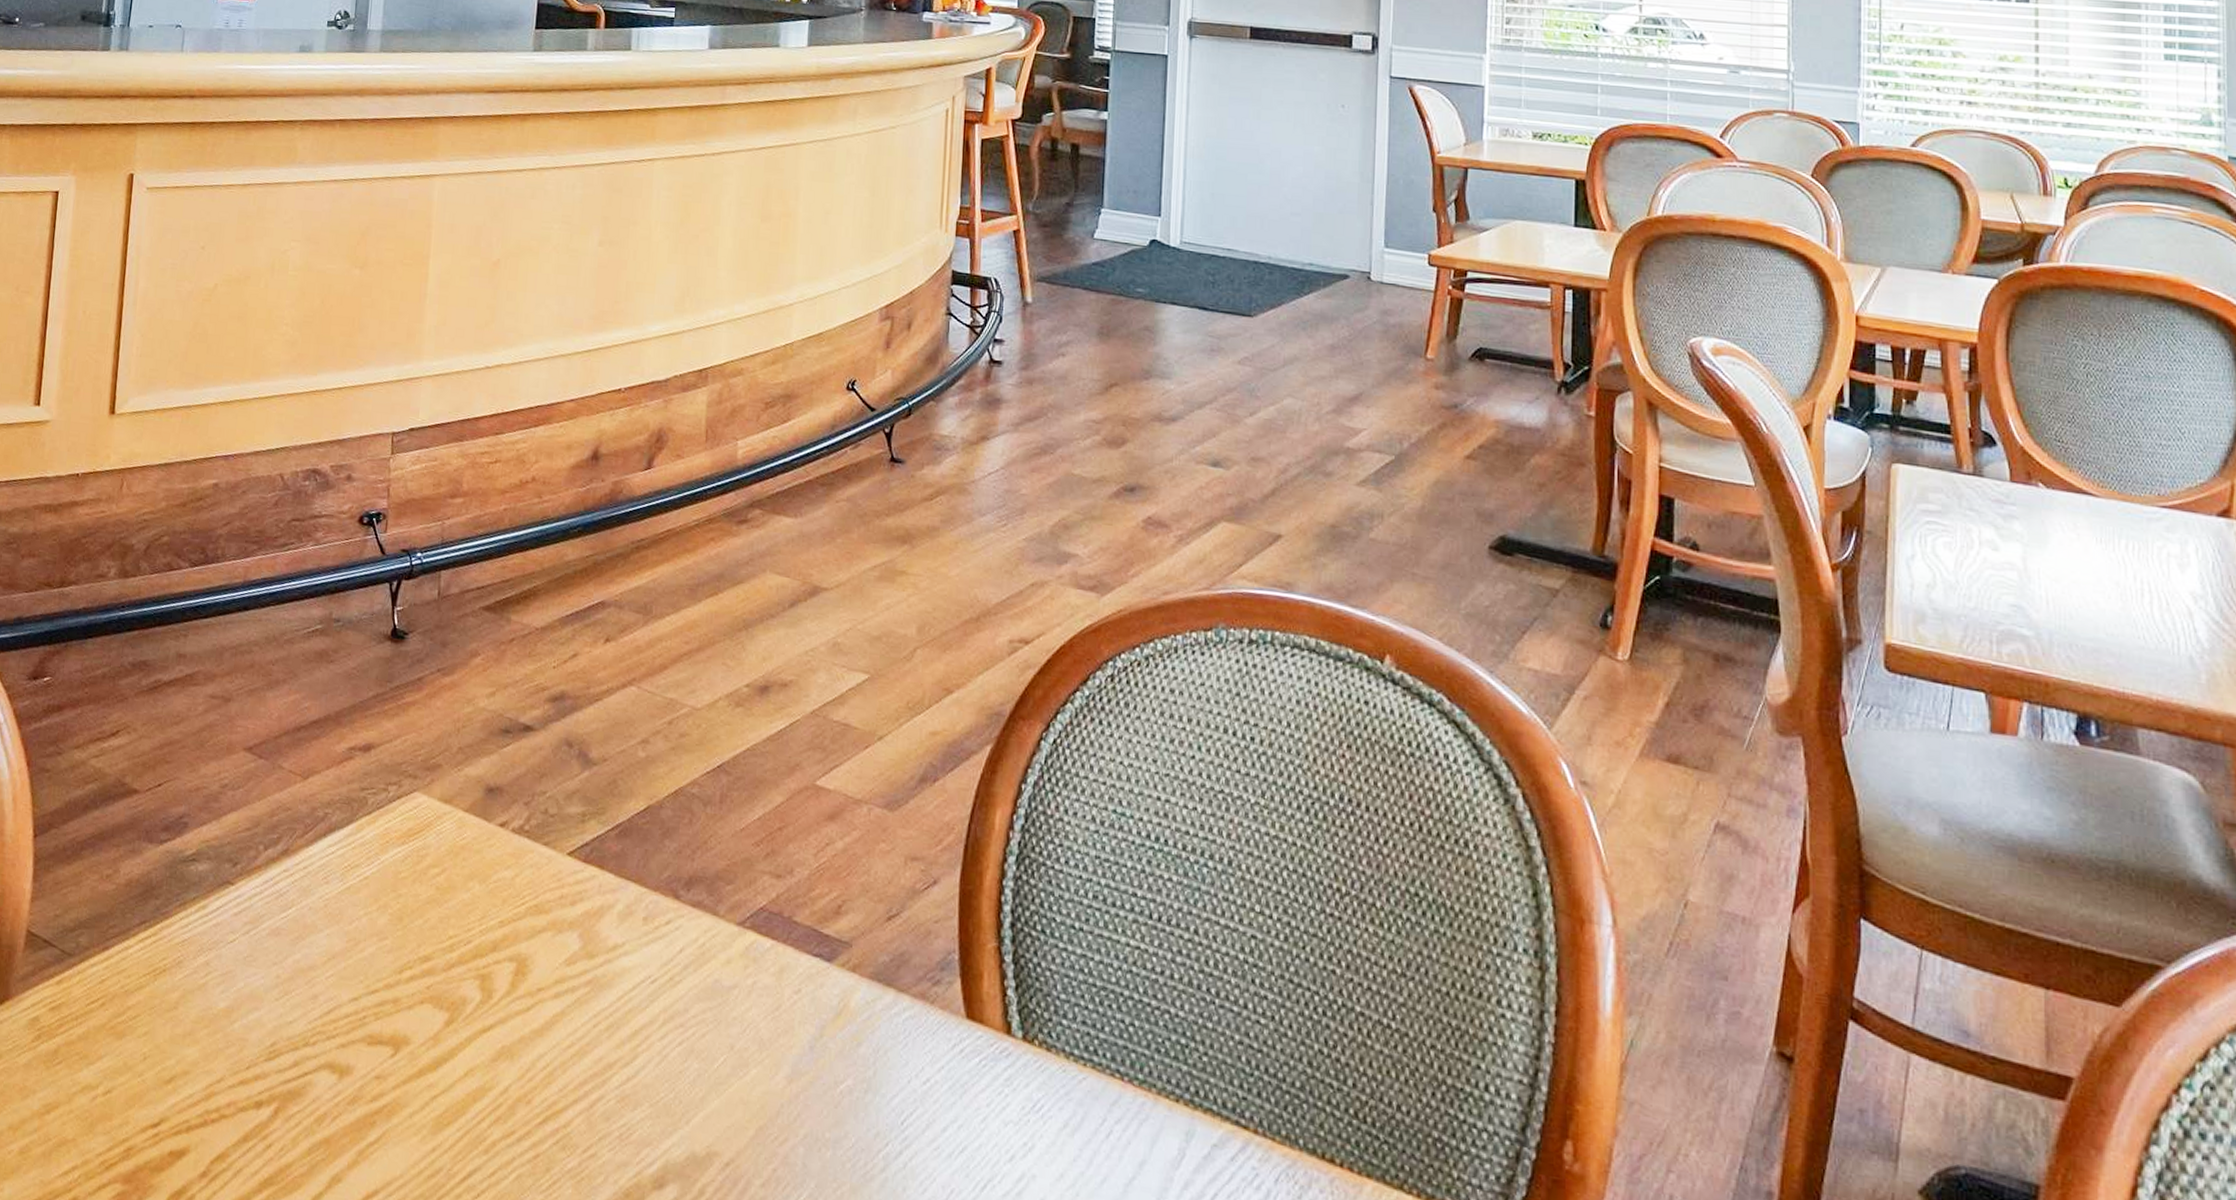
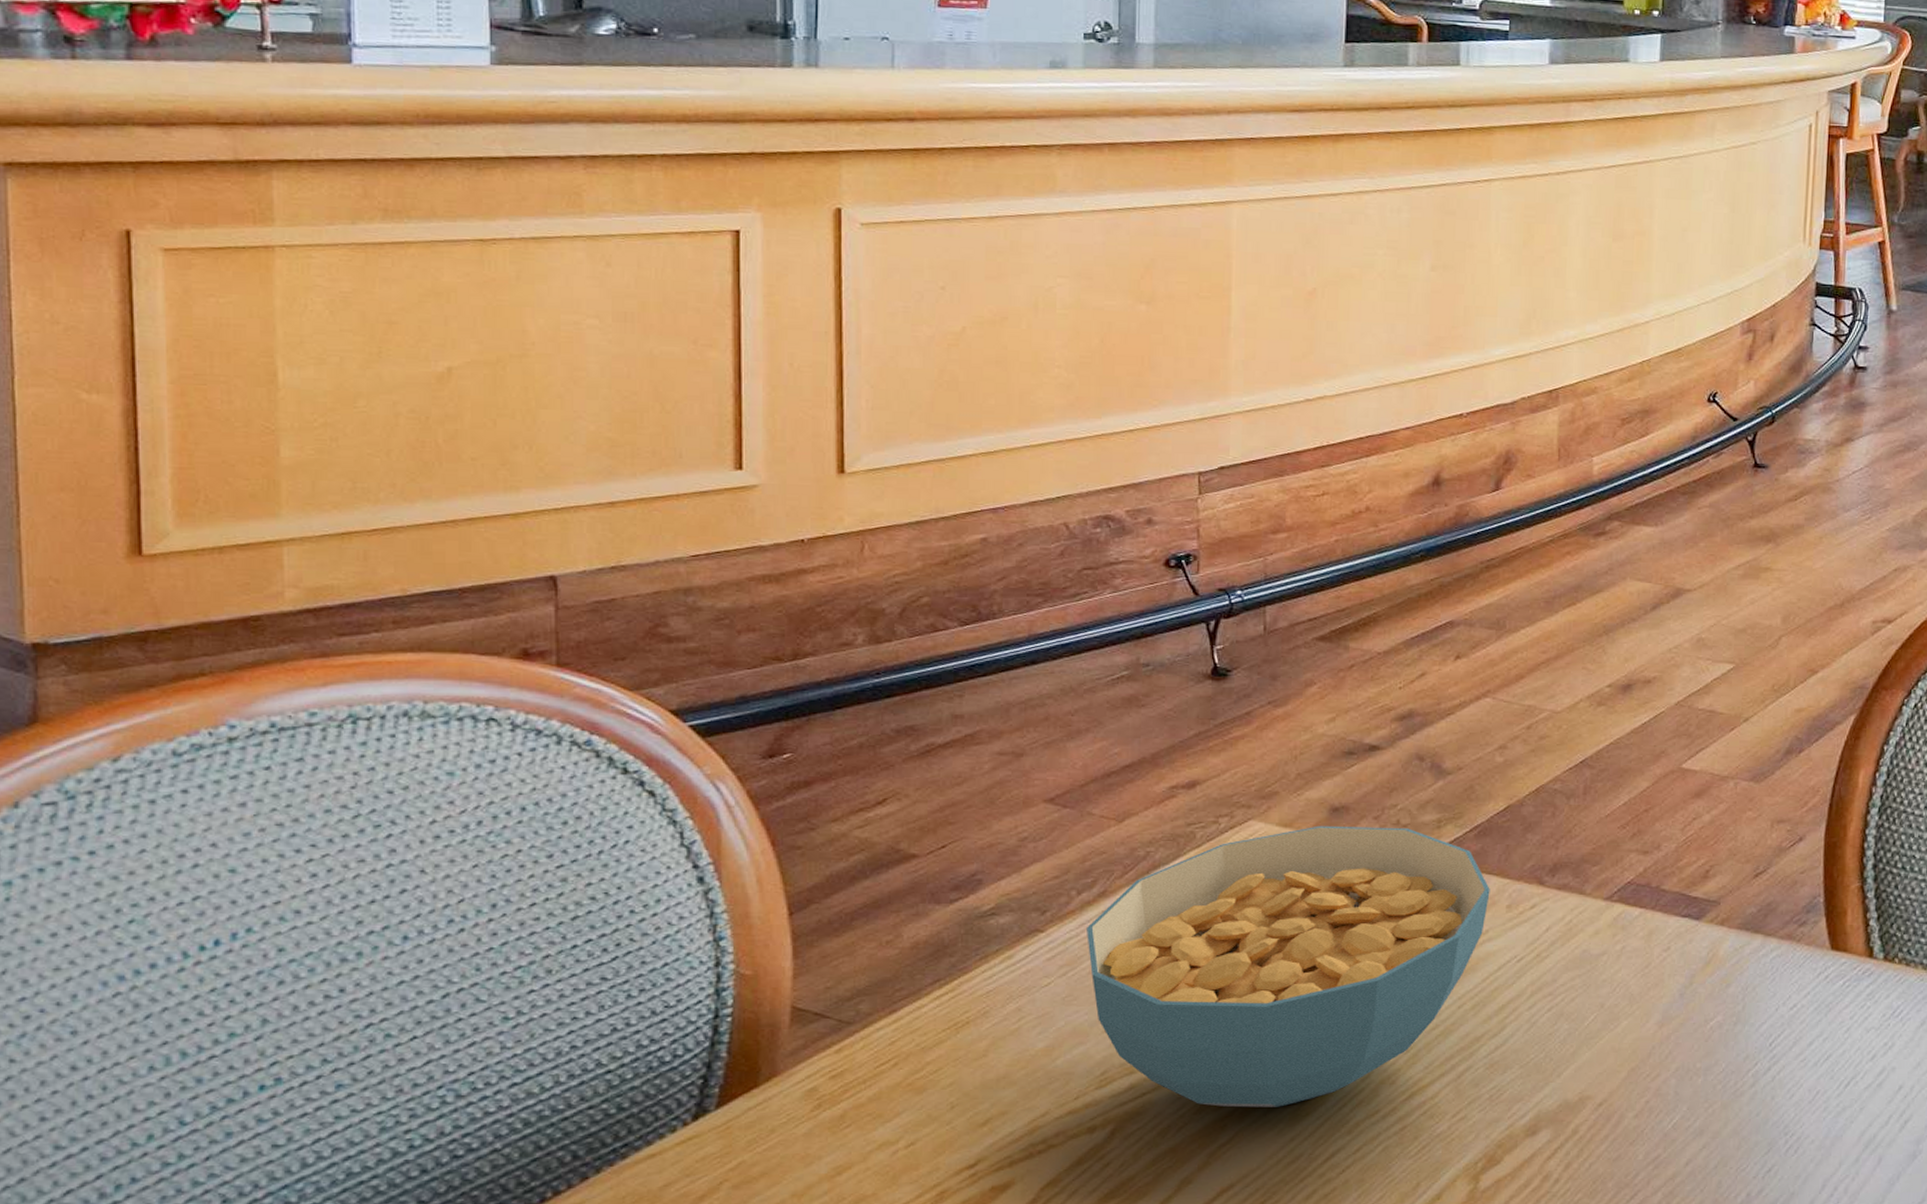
cereal bowl: none [269,805,628,1111] -> present [1087,825,1490,1108]

